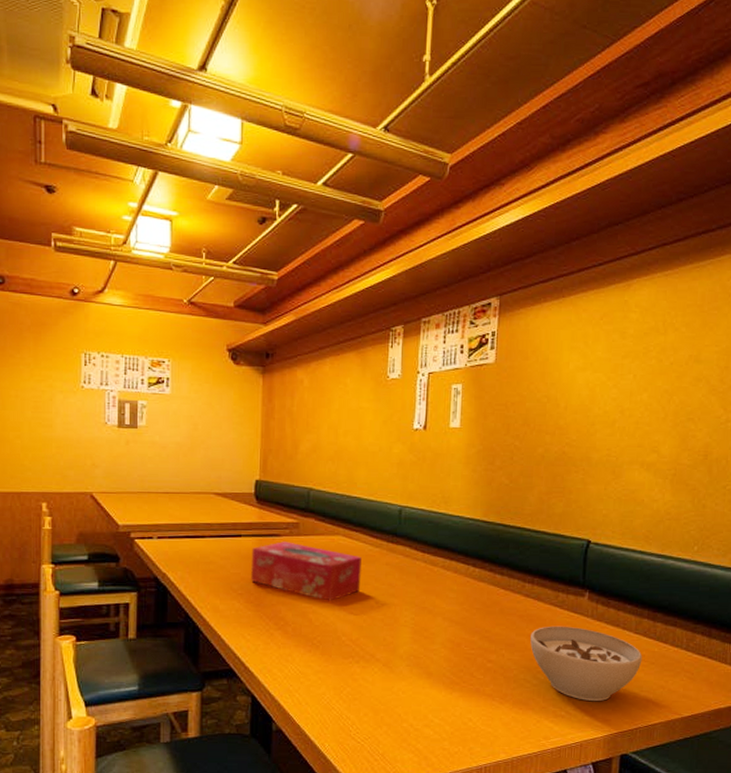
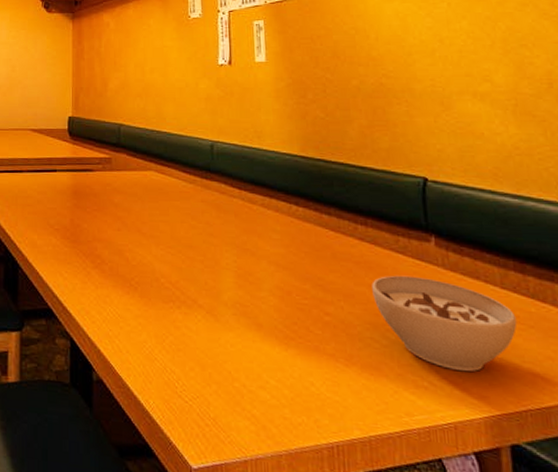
tissue box: present [251,541,361,601] -> none [67,177,177,239]

